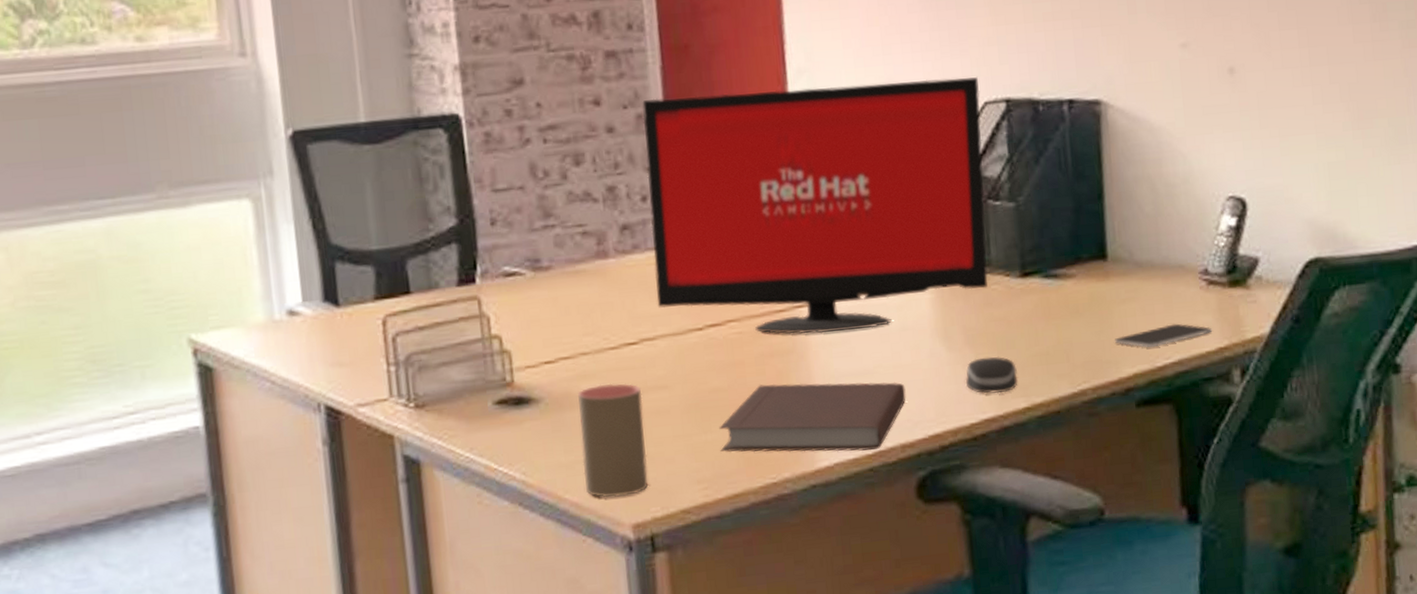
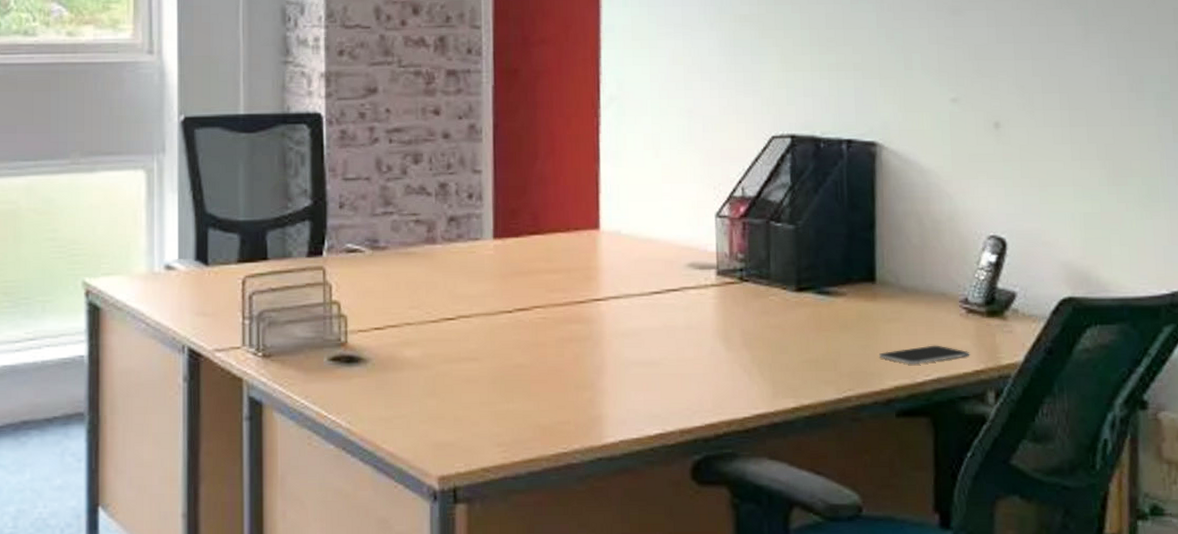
cup: present [578,383,649,498] -> none [400,351,456,451]
computer monitor: present [642,76,988,334] -> none [474,112,769,325]
notebook: present [719,382,906,453] -> none [519,365,687,433]
computer mouse: present [965,356,1018,394] -> none [741,359,789,393]

